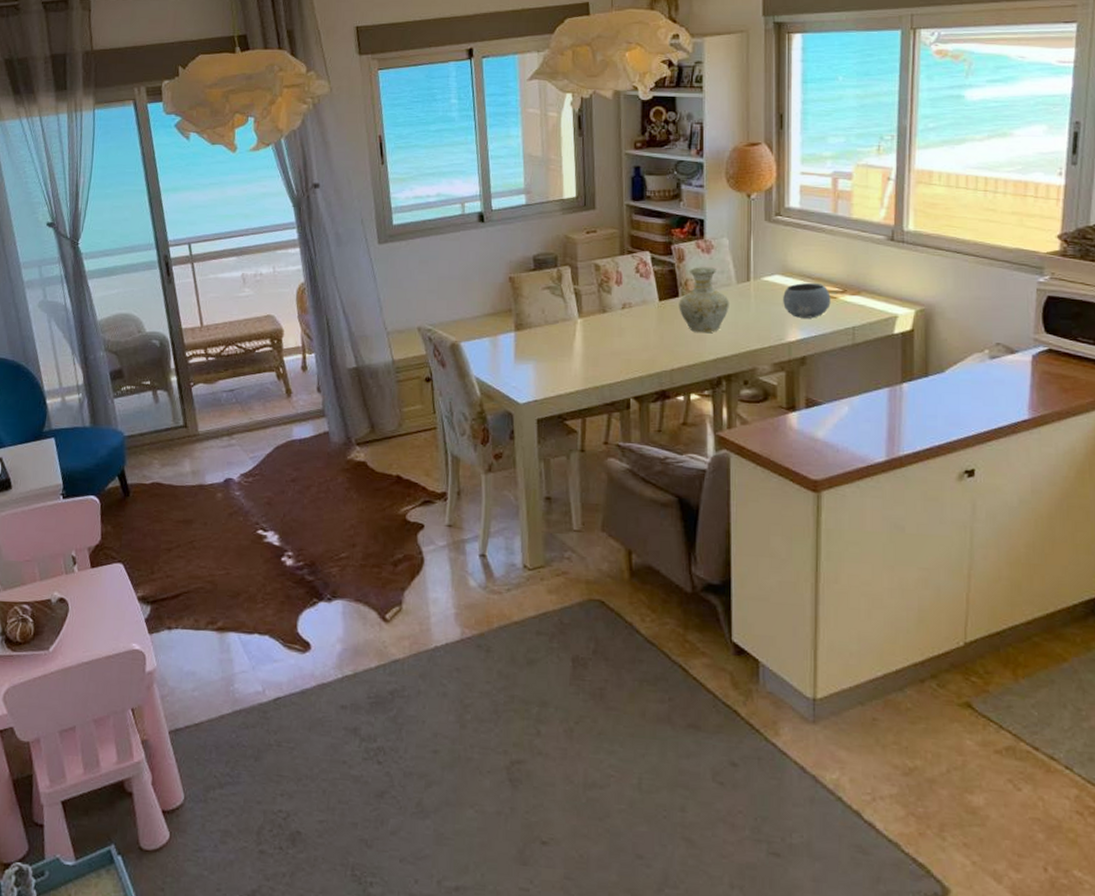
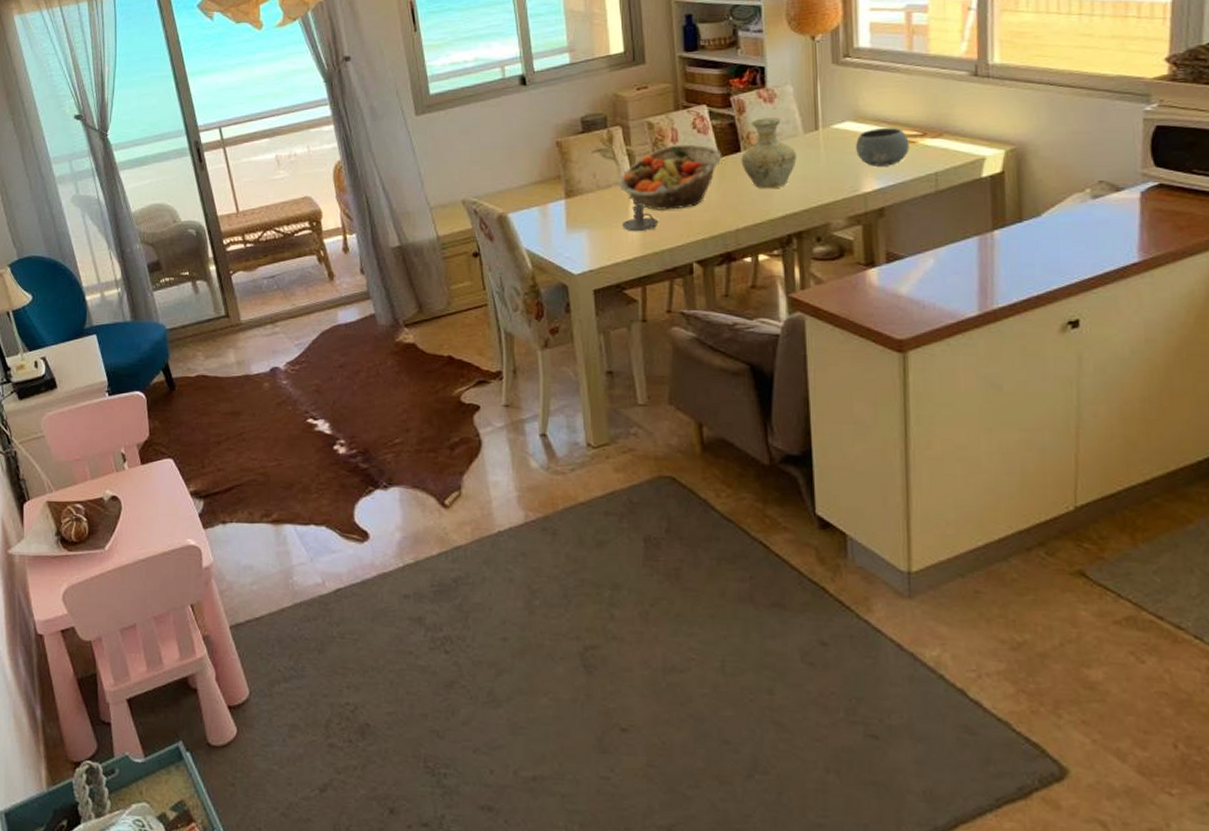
fruit basket: none [565,287,662,348] -> present [619,144,722,210]
candle holder: none [566,341,600,367] -> present [621,205,658,232]

